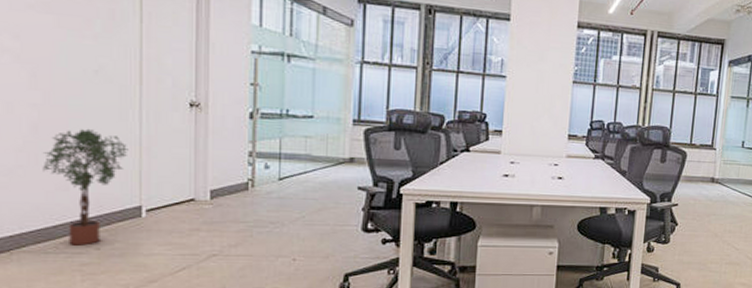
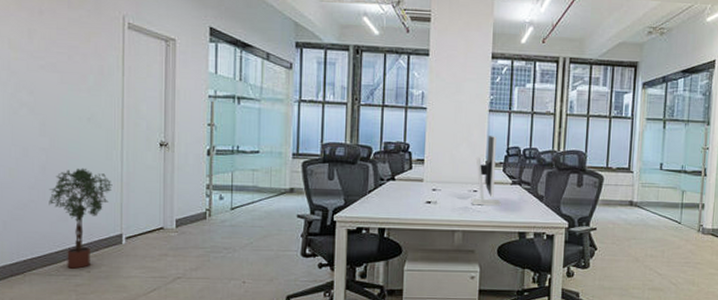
computer monitor: none [551,108,584,181] -> present [471,136,502,206]

